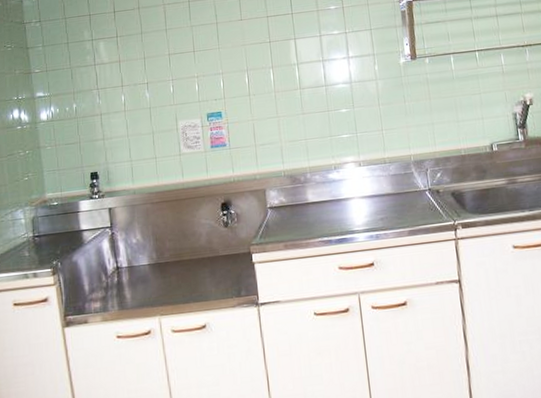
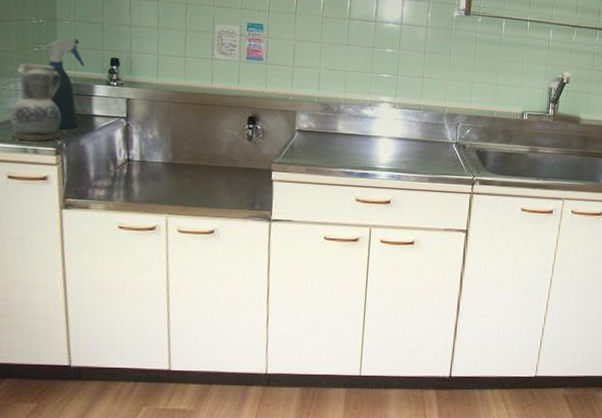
ceramic jug: none [10,191,55,267] -> present [10,63,62,142]
spray bottle: none [29,162,69,250] -> present [39,38,85,130]

